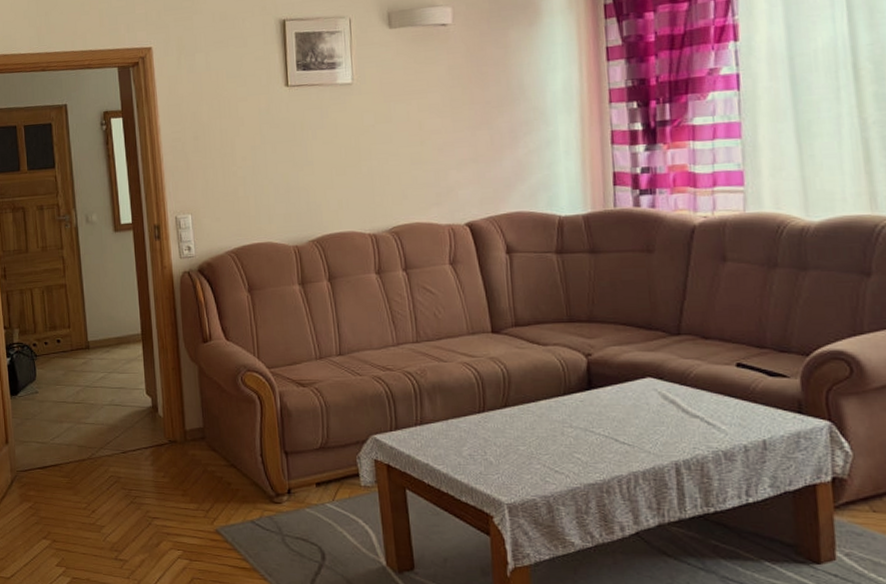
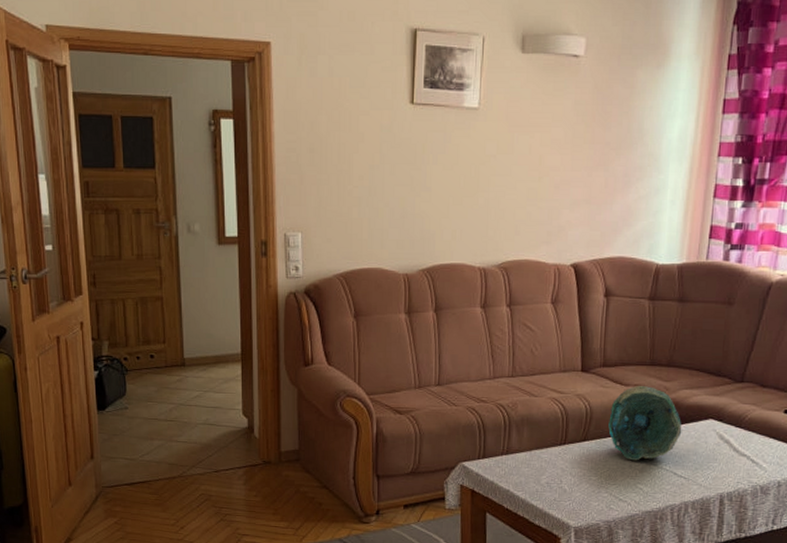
decorative bowl: none [530,345,617,427] -> present [608,386,682,461]

